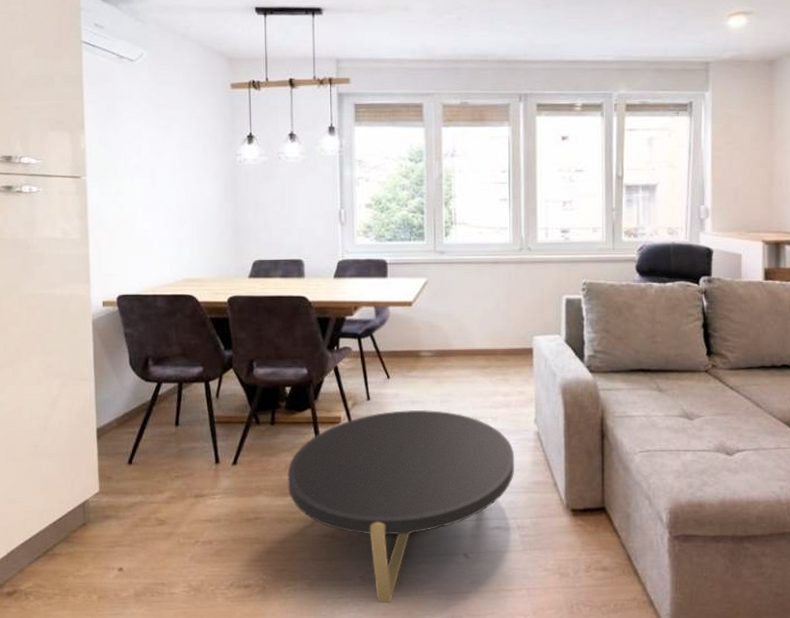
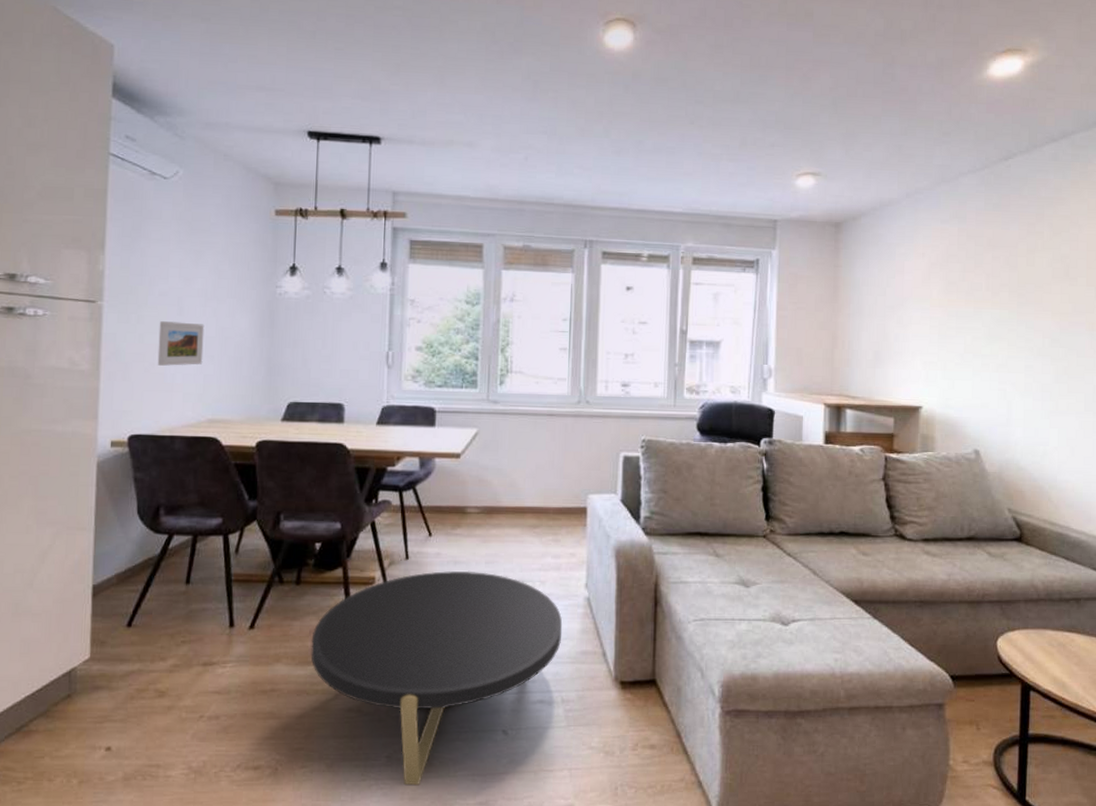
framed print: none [136,192,176,232] -> present [157,321,205,366]

